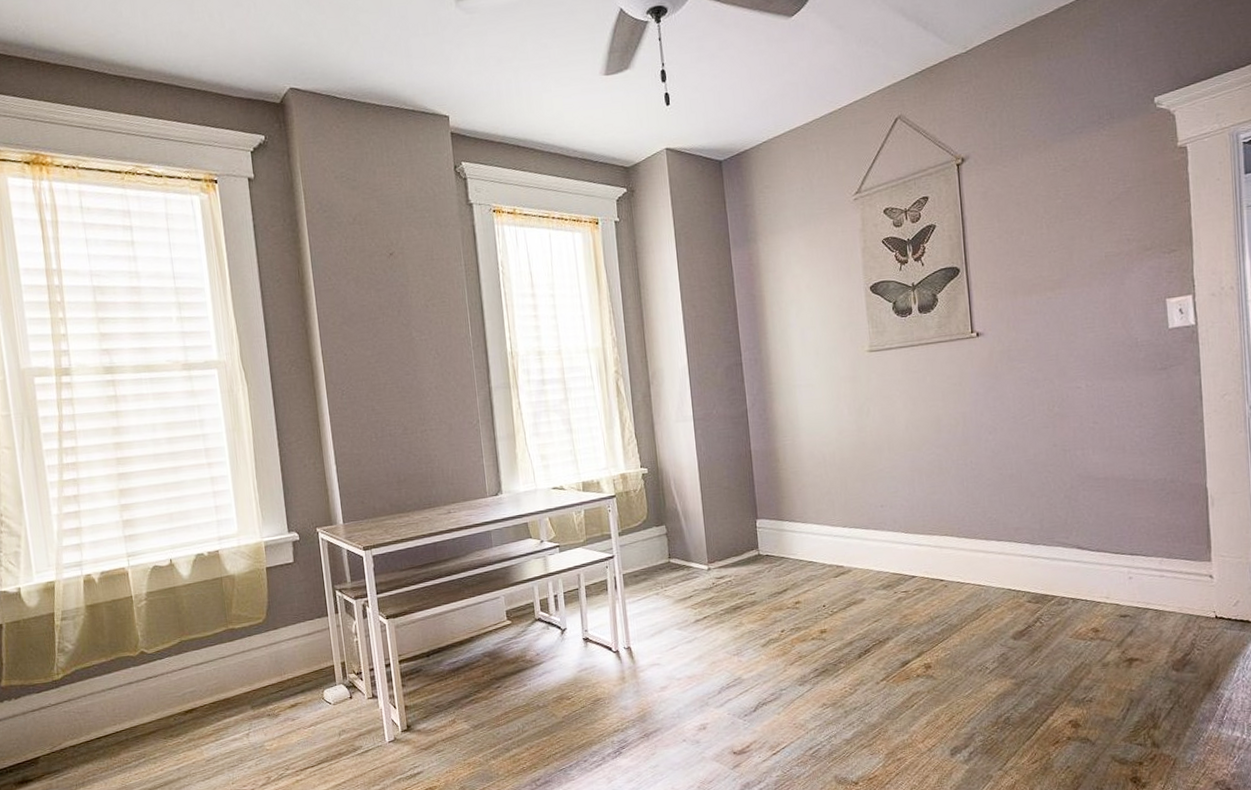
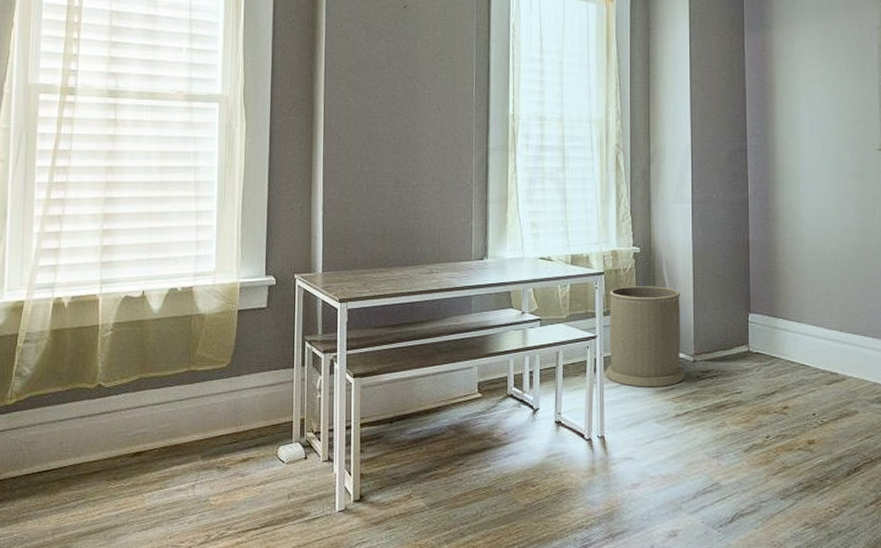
trash can: none [622,503,701,599] -> present [605,286,685,387]

